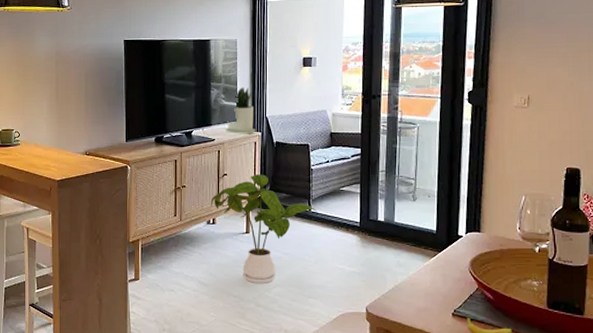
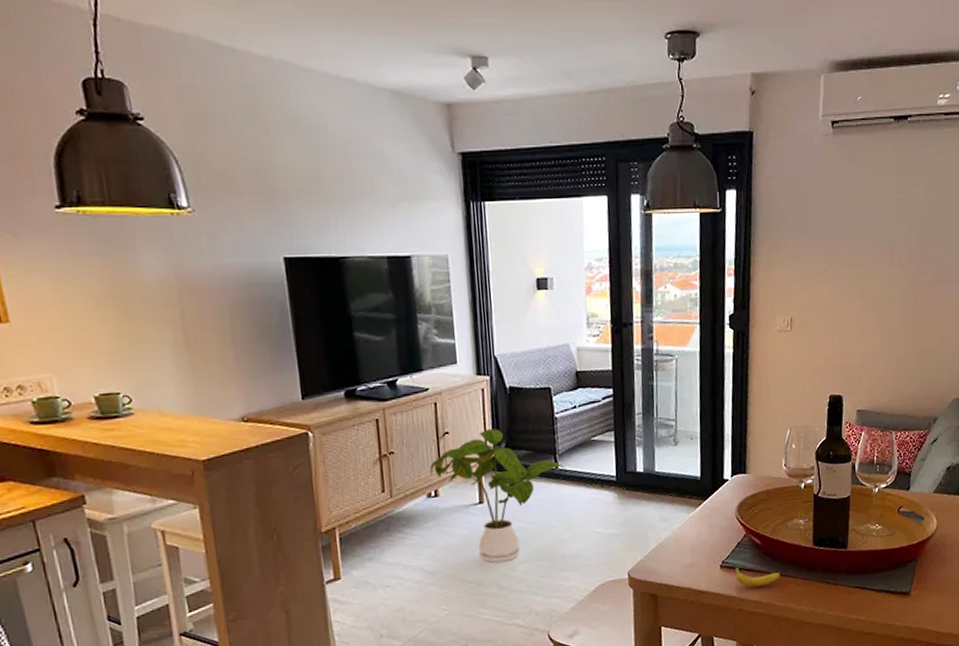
planter: present [225,86,256,134] -> none [442,318,483,381]

